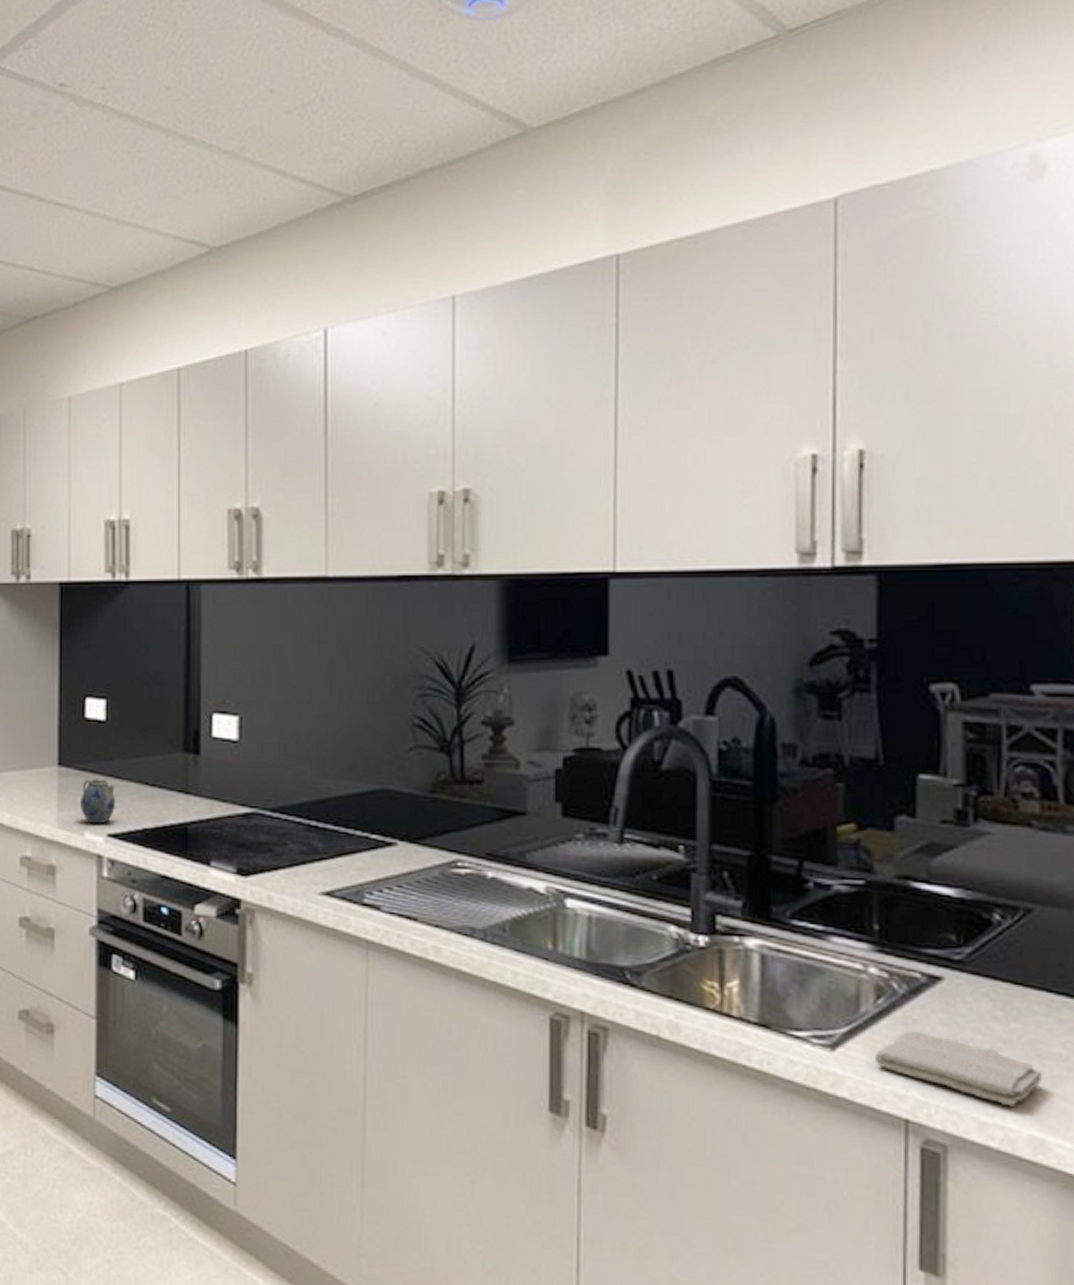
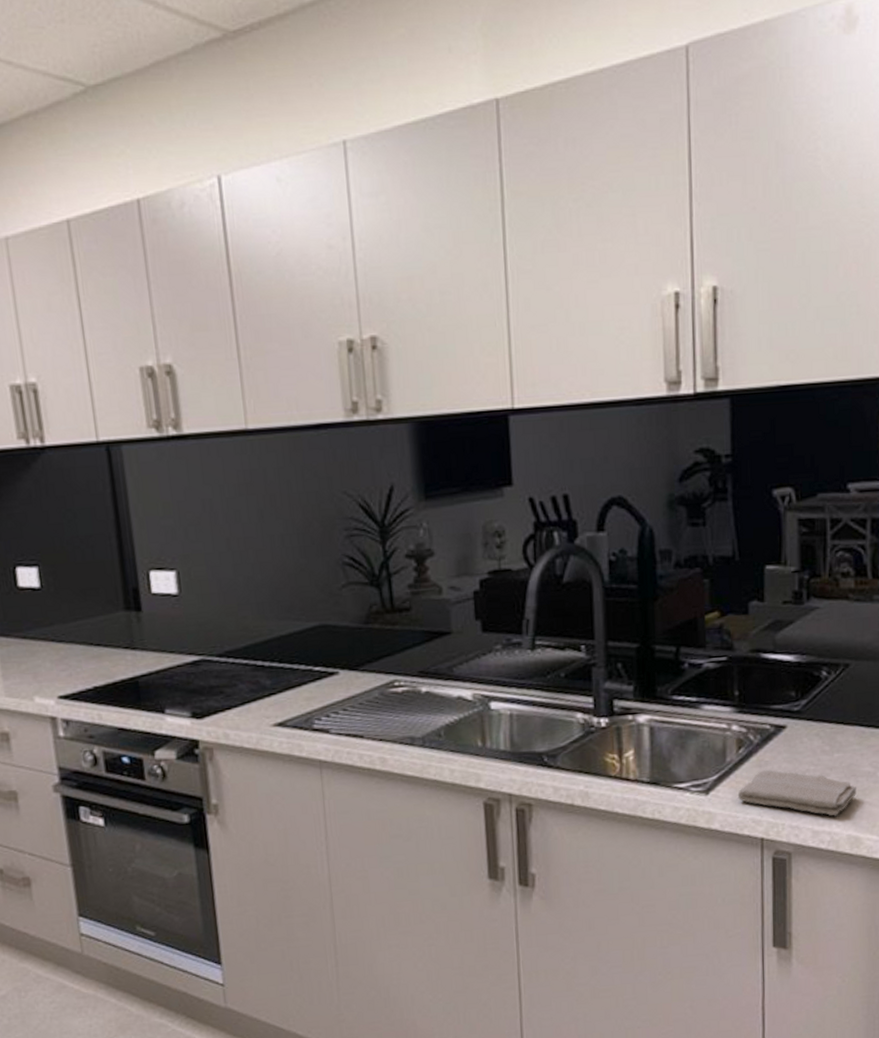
teapot: present [81,779,116,824] -> none [25,645,63,689]

